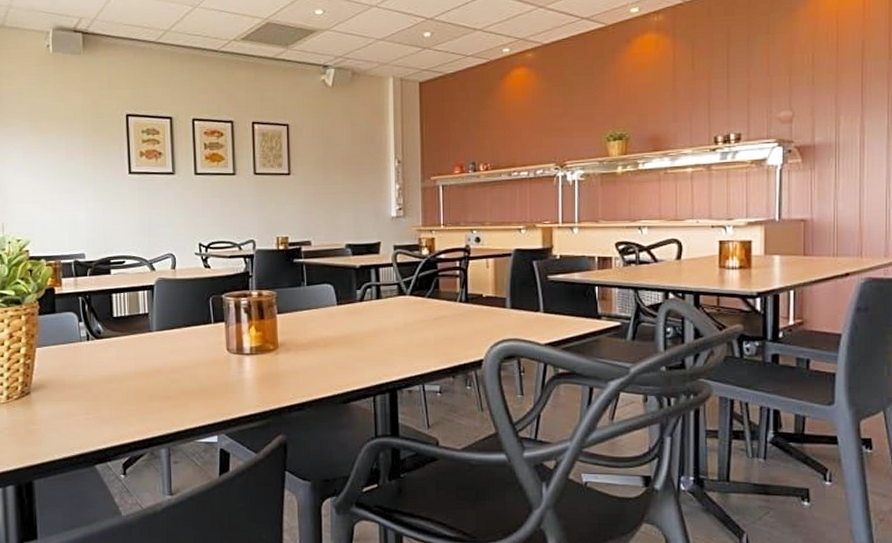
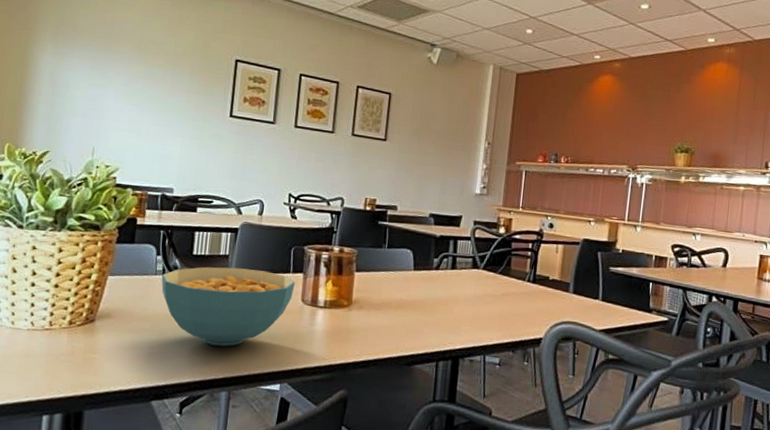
cereal bowl: none [86,324,218,404] -> present [161,266,295,347]

